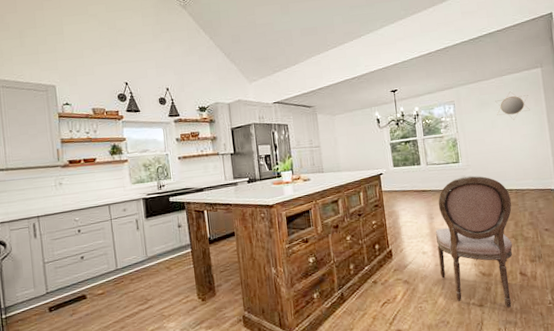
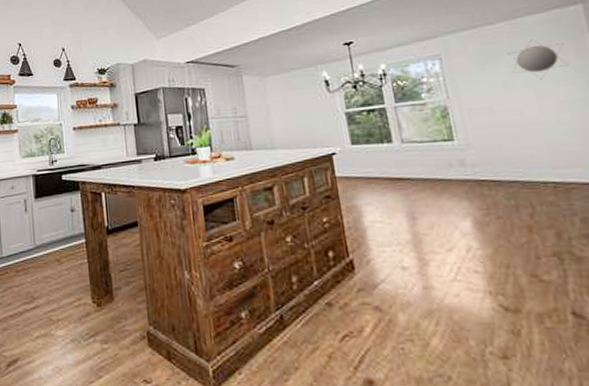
dining chair: present [436,175,513,308] -> none [421,159,561,368]

